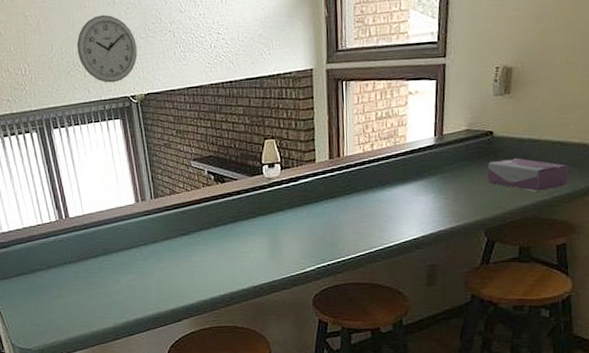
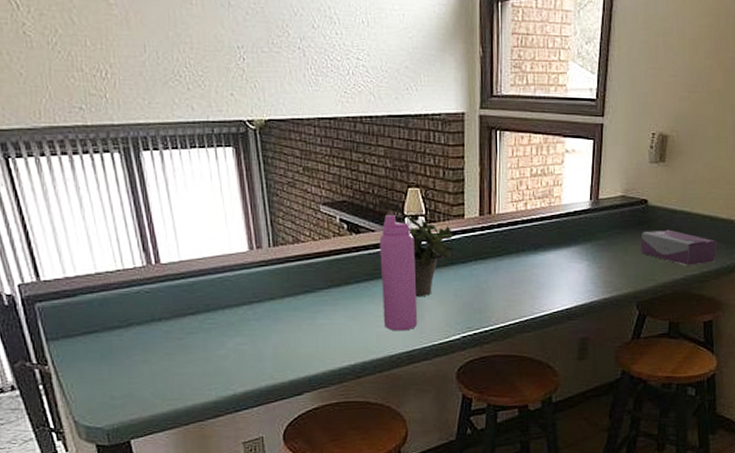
wall clock: present [76,14,138,83] -> none [178,16,258,102]
water bottle: none [241,163,277,265] -> present [379,214,418,331]
potted plant: none [260,164,306,235] -> present [401,215,453,298]

